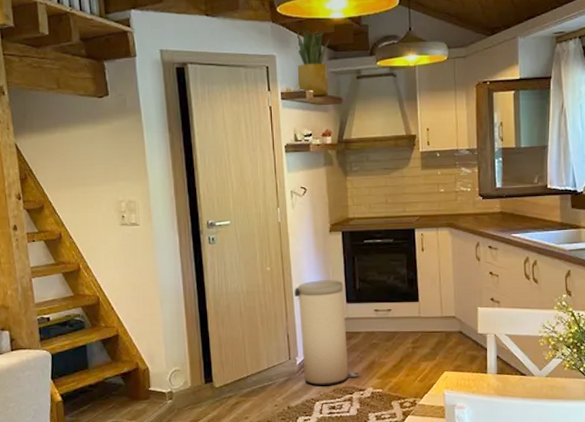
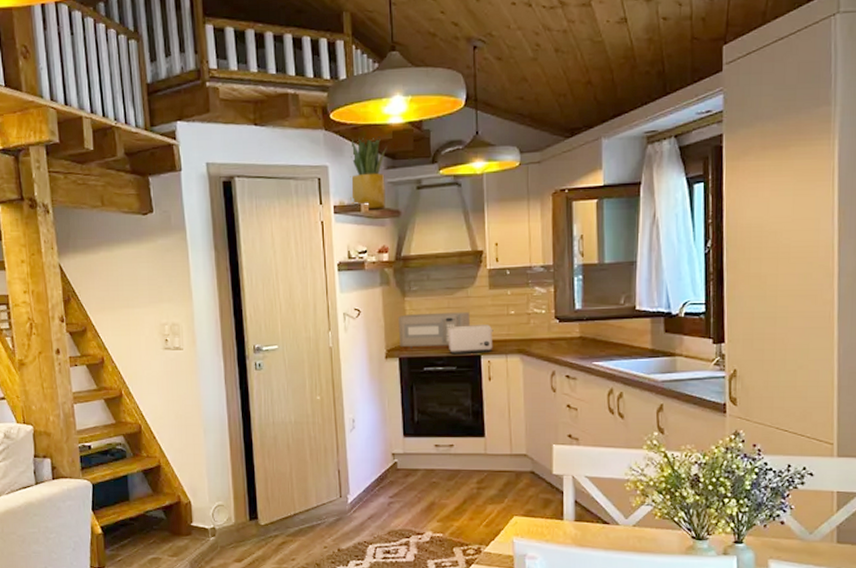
pedal bin: present [294,280,359,387] -> none [346,411,417,528]
microwave: none [341,190,405,223] -> present [398,312,470,349]
toaster: none [385,201,426,228] -> present [448,325,493,355]

